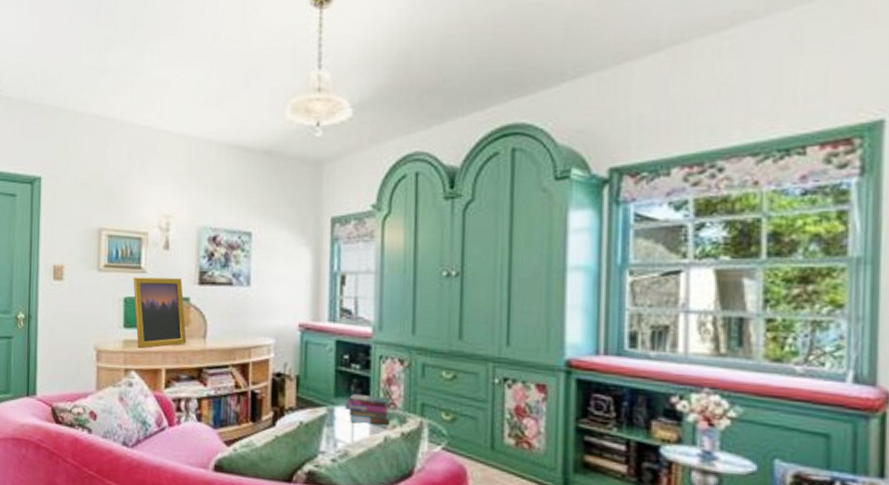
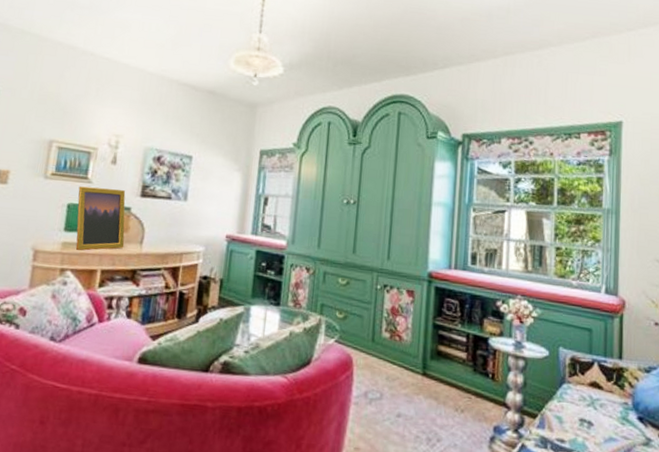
books: present [344,393,393,426] -> none [259,295,299,323]

